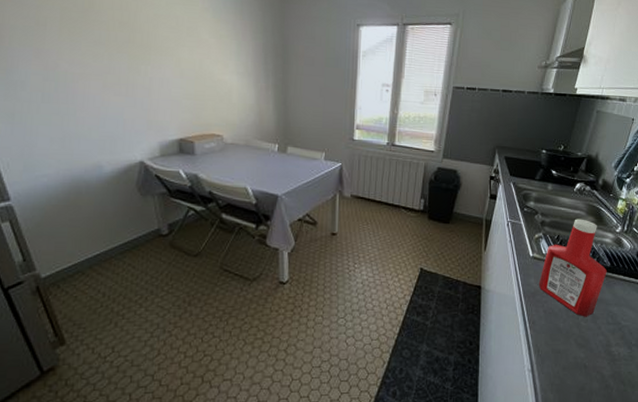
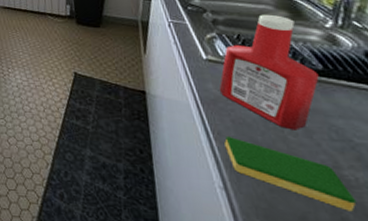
dish sponge: none [537,325,617,380] -> present [224,137,357,212]

